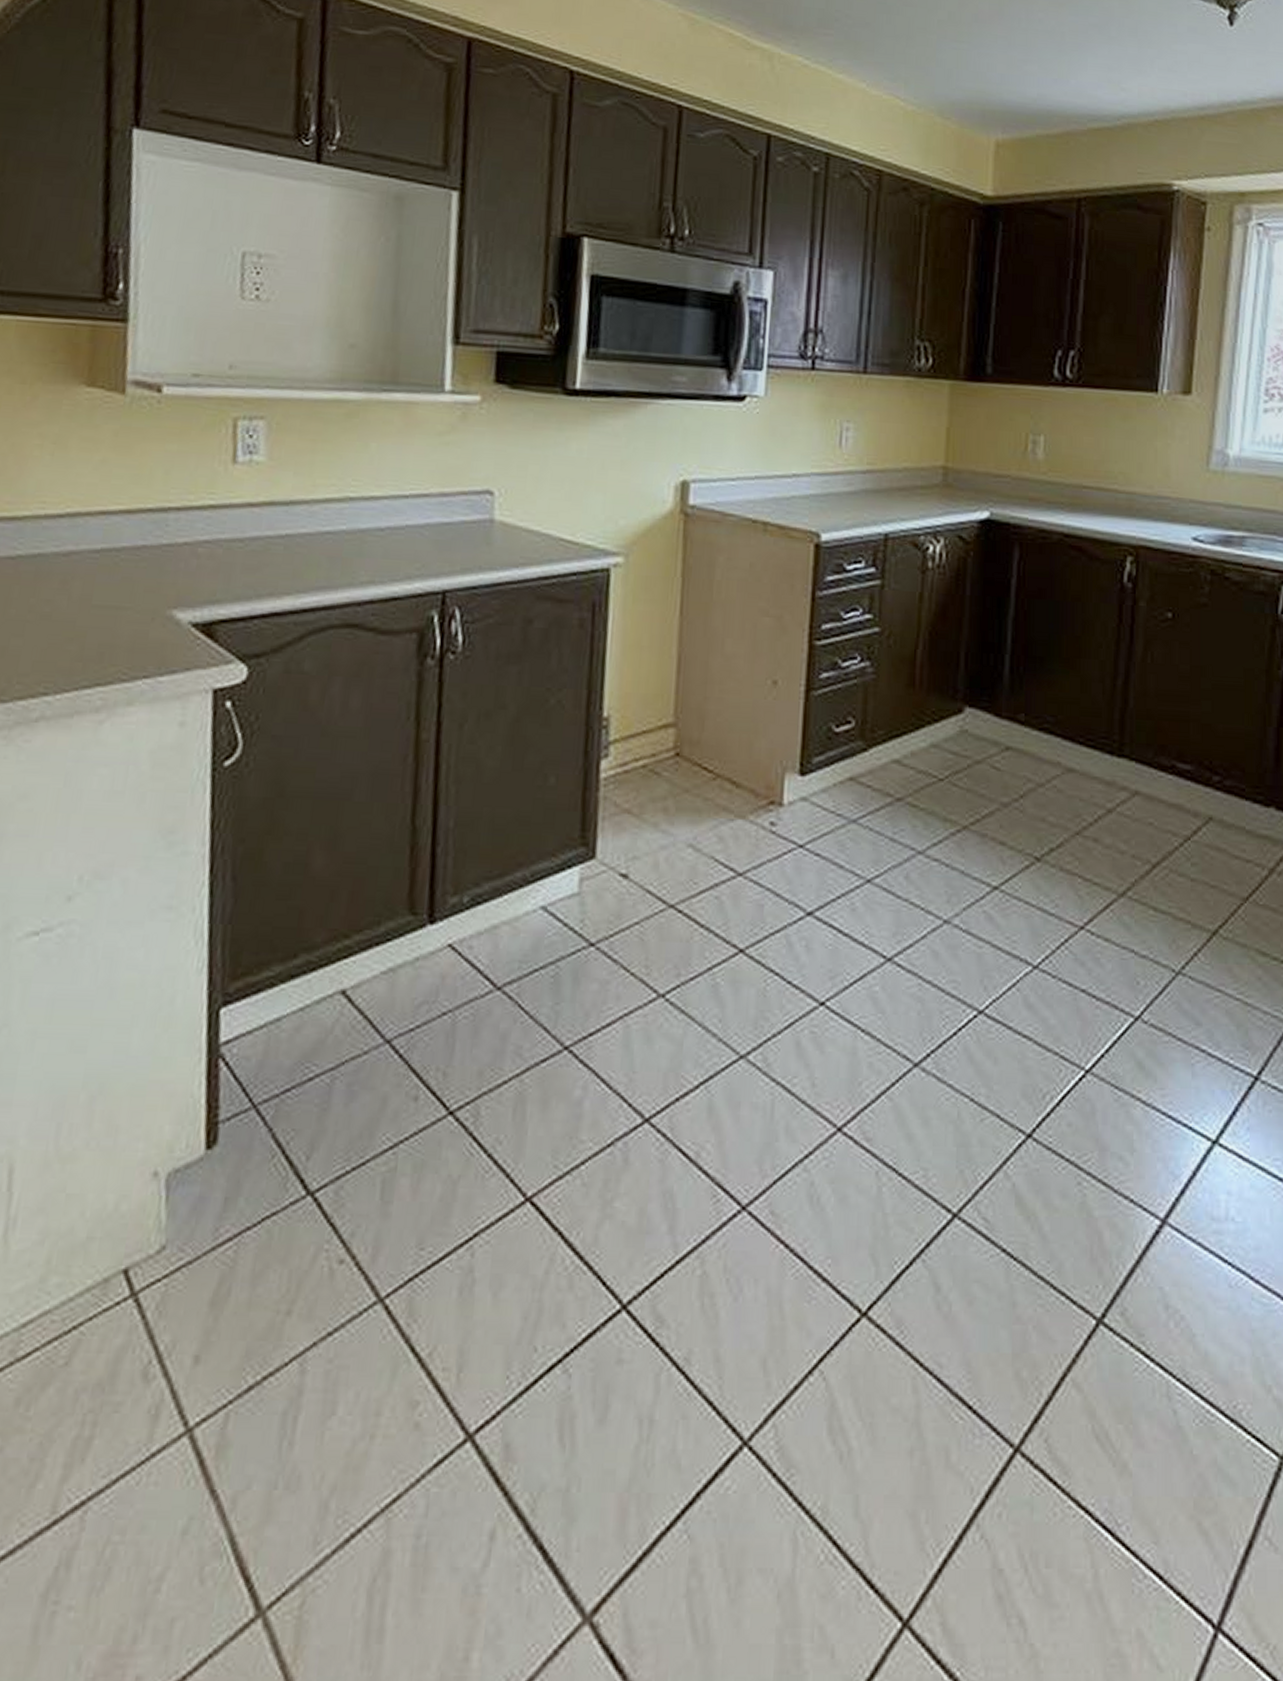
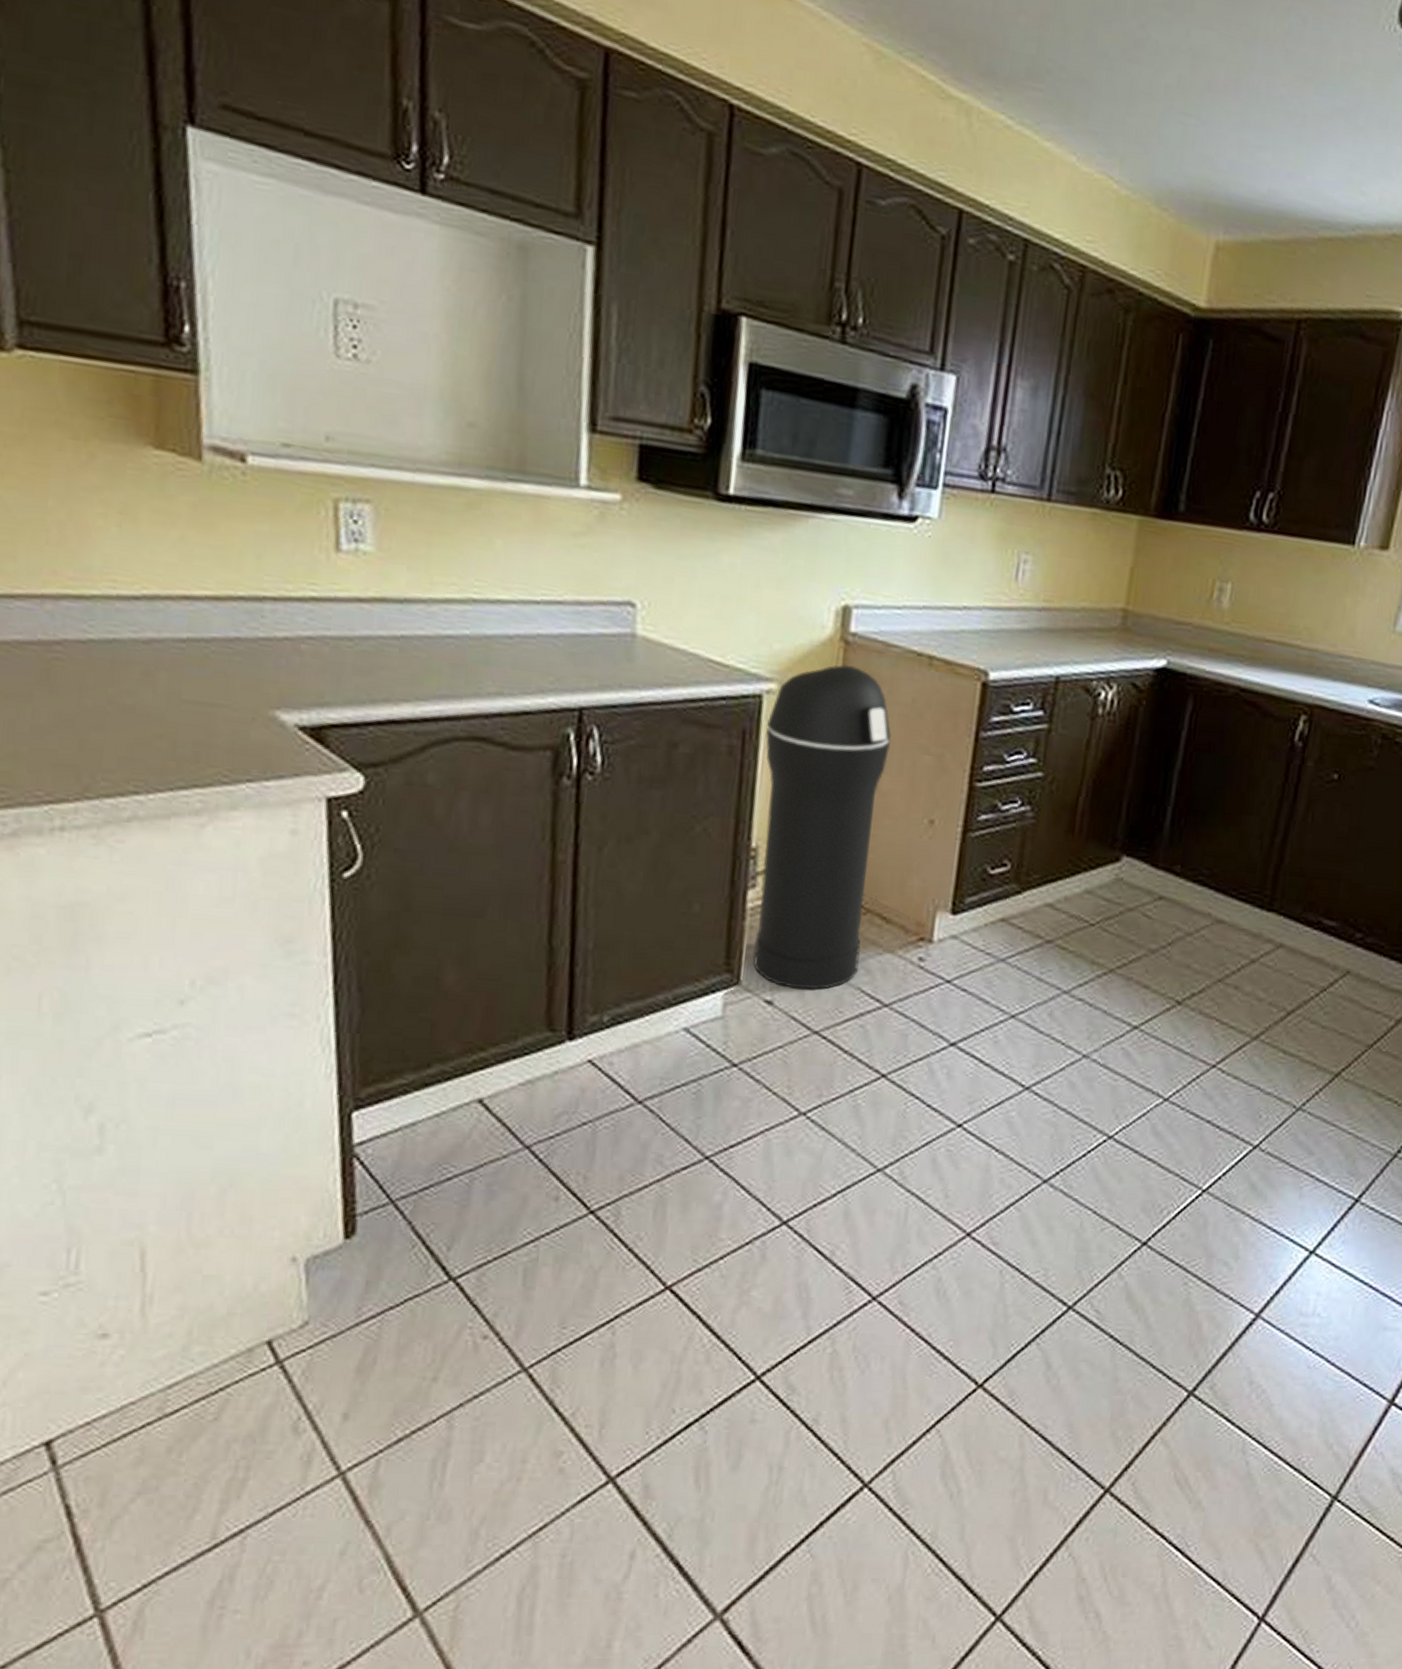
trash can: none [607,535,732,861] -> present [753,664,891,990]

